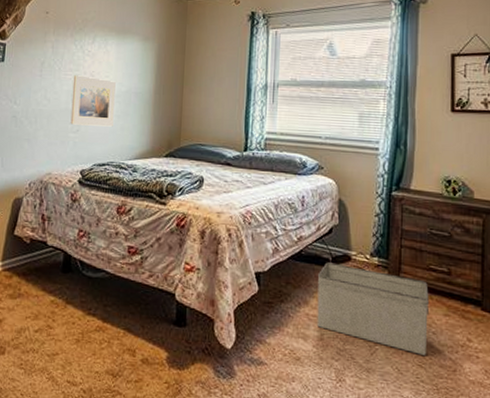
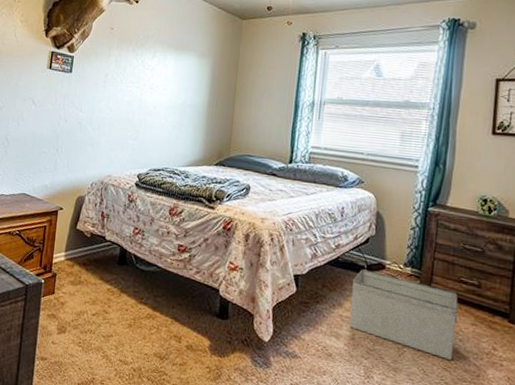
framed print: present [70,75,117,127] -> none [130,87,173,136]

